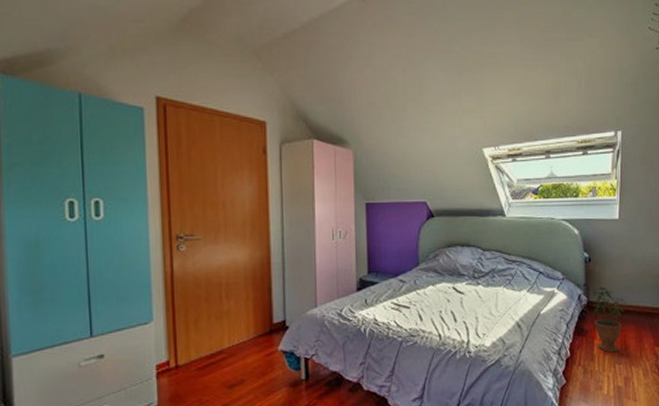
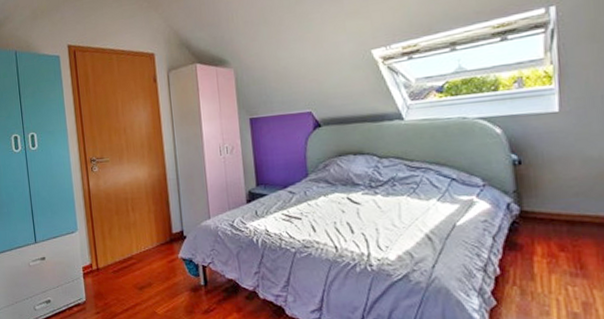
potted plant: present [592,285,626,353] -> none [526,191,579,272]

